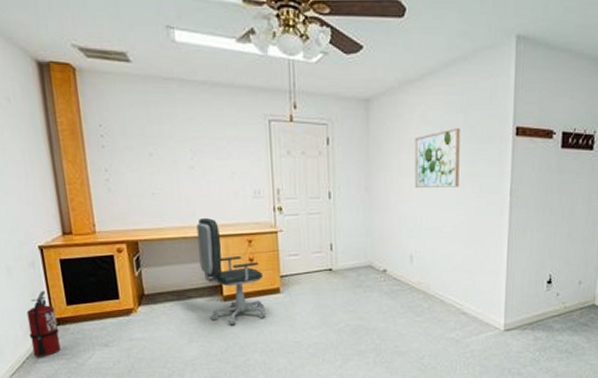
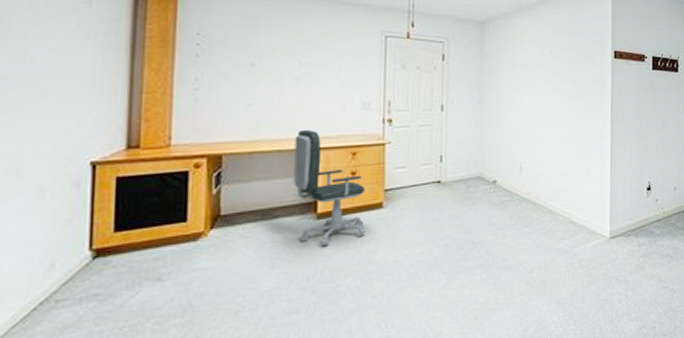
fire extinguisher: present [26,291,61,357] -> none [51,215,97,301]
wall art: present [415,128,460,189] -> none [525,50,566,103]

